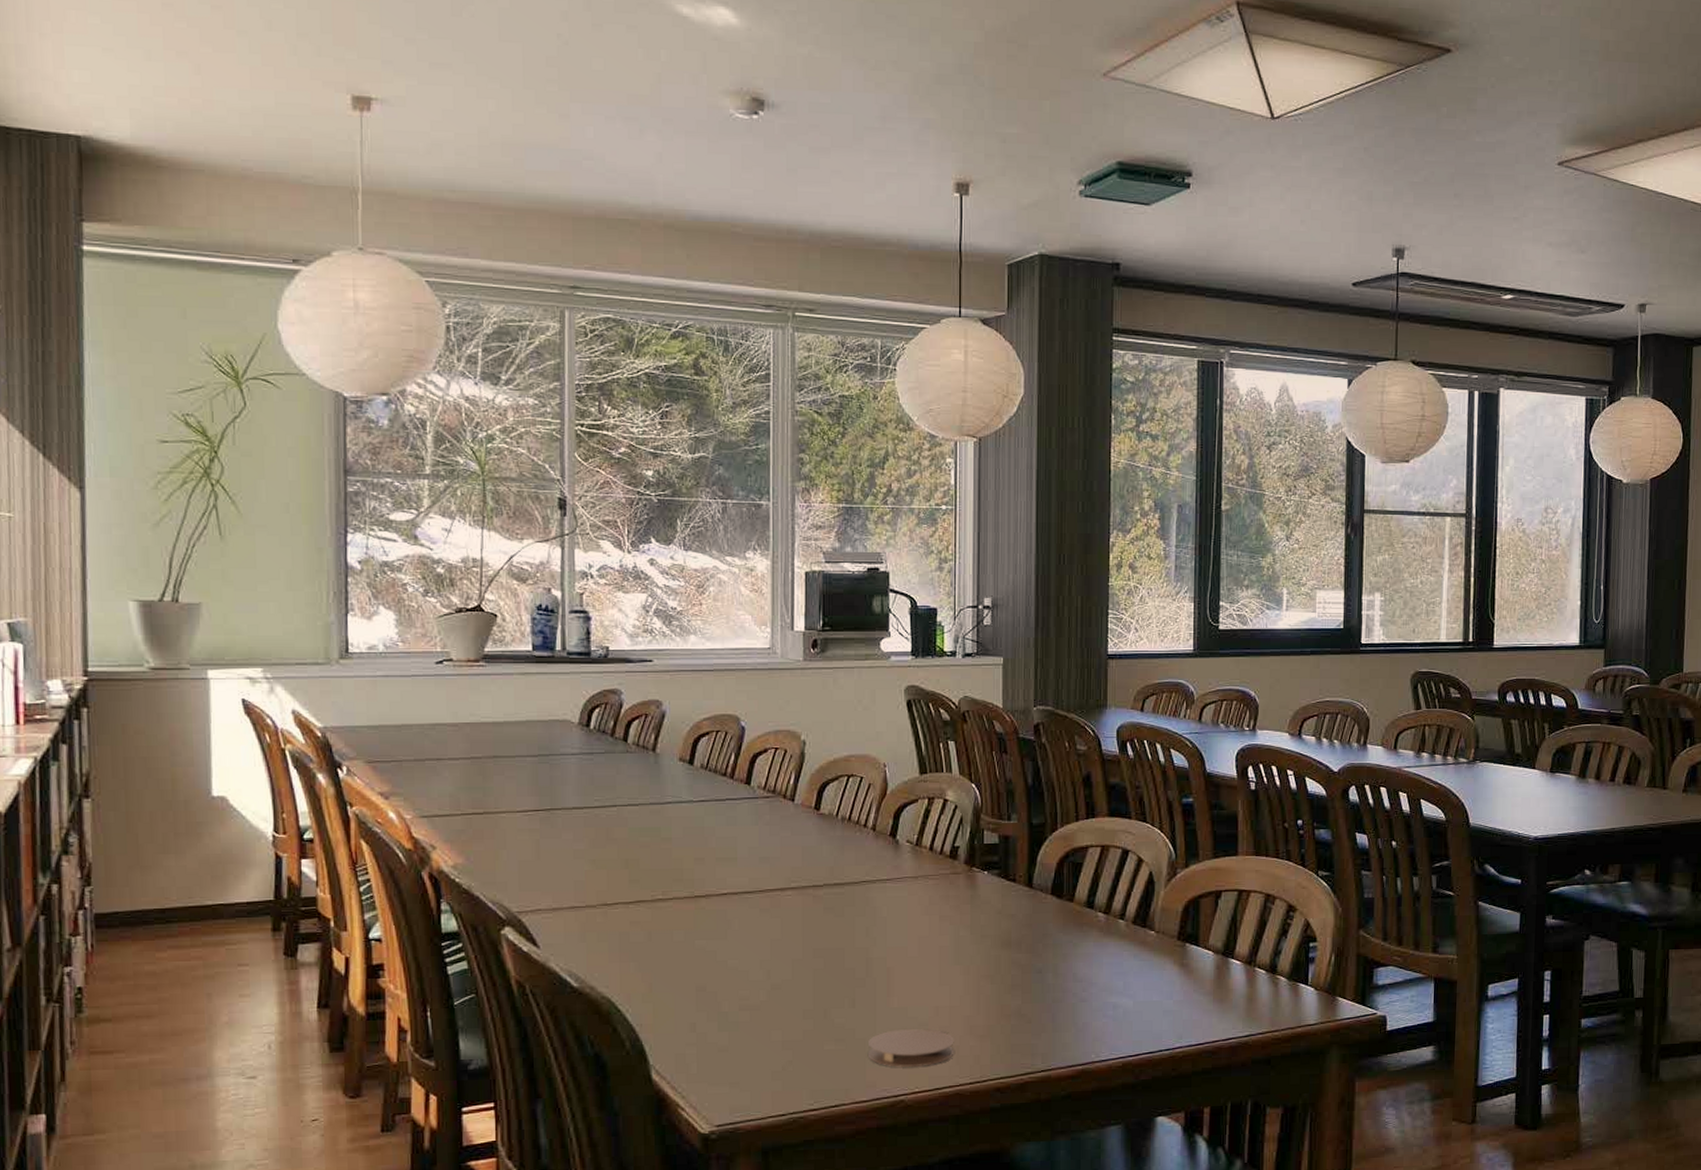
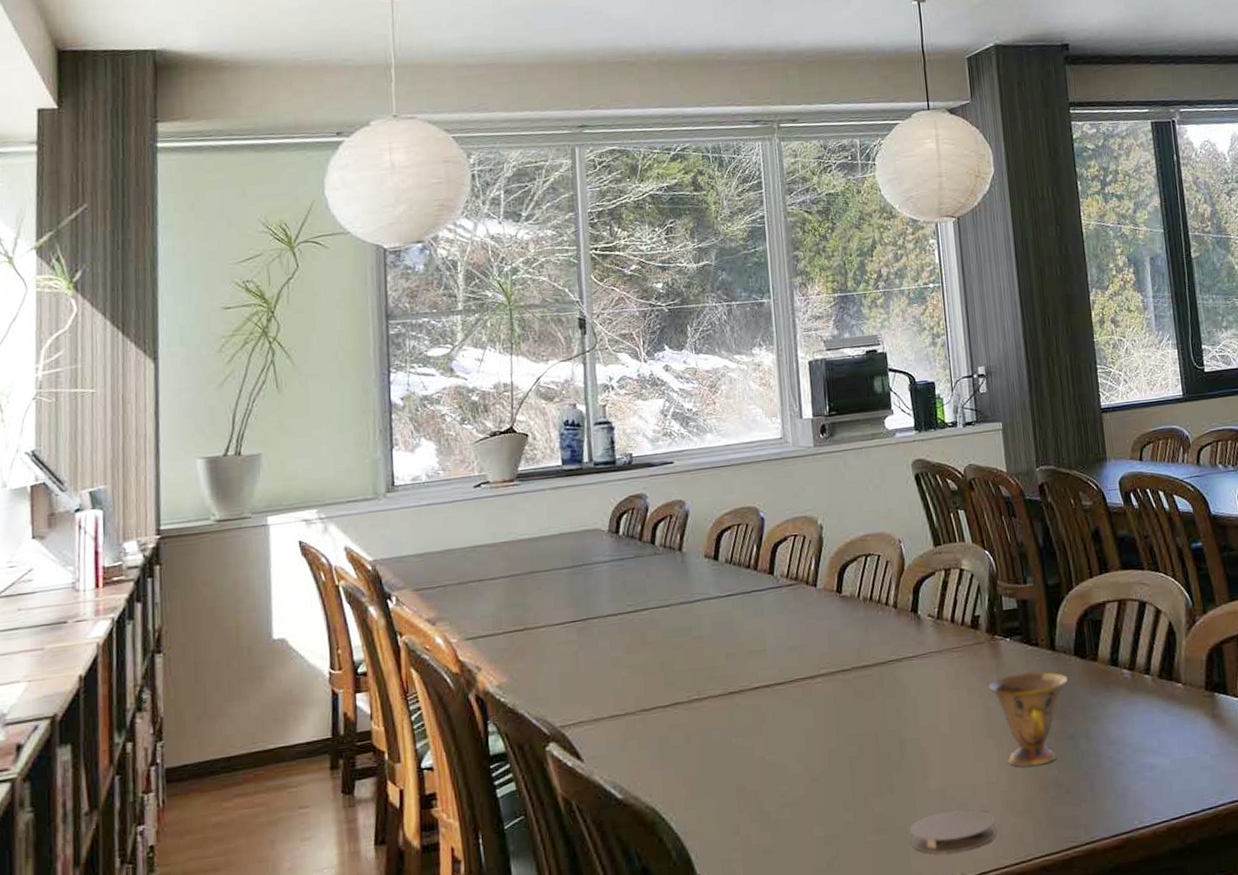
teacup: none [961,905,1041,995] -> present [988,672,1067,767]

